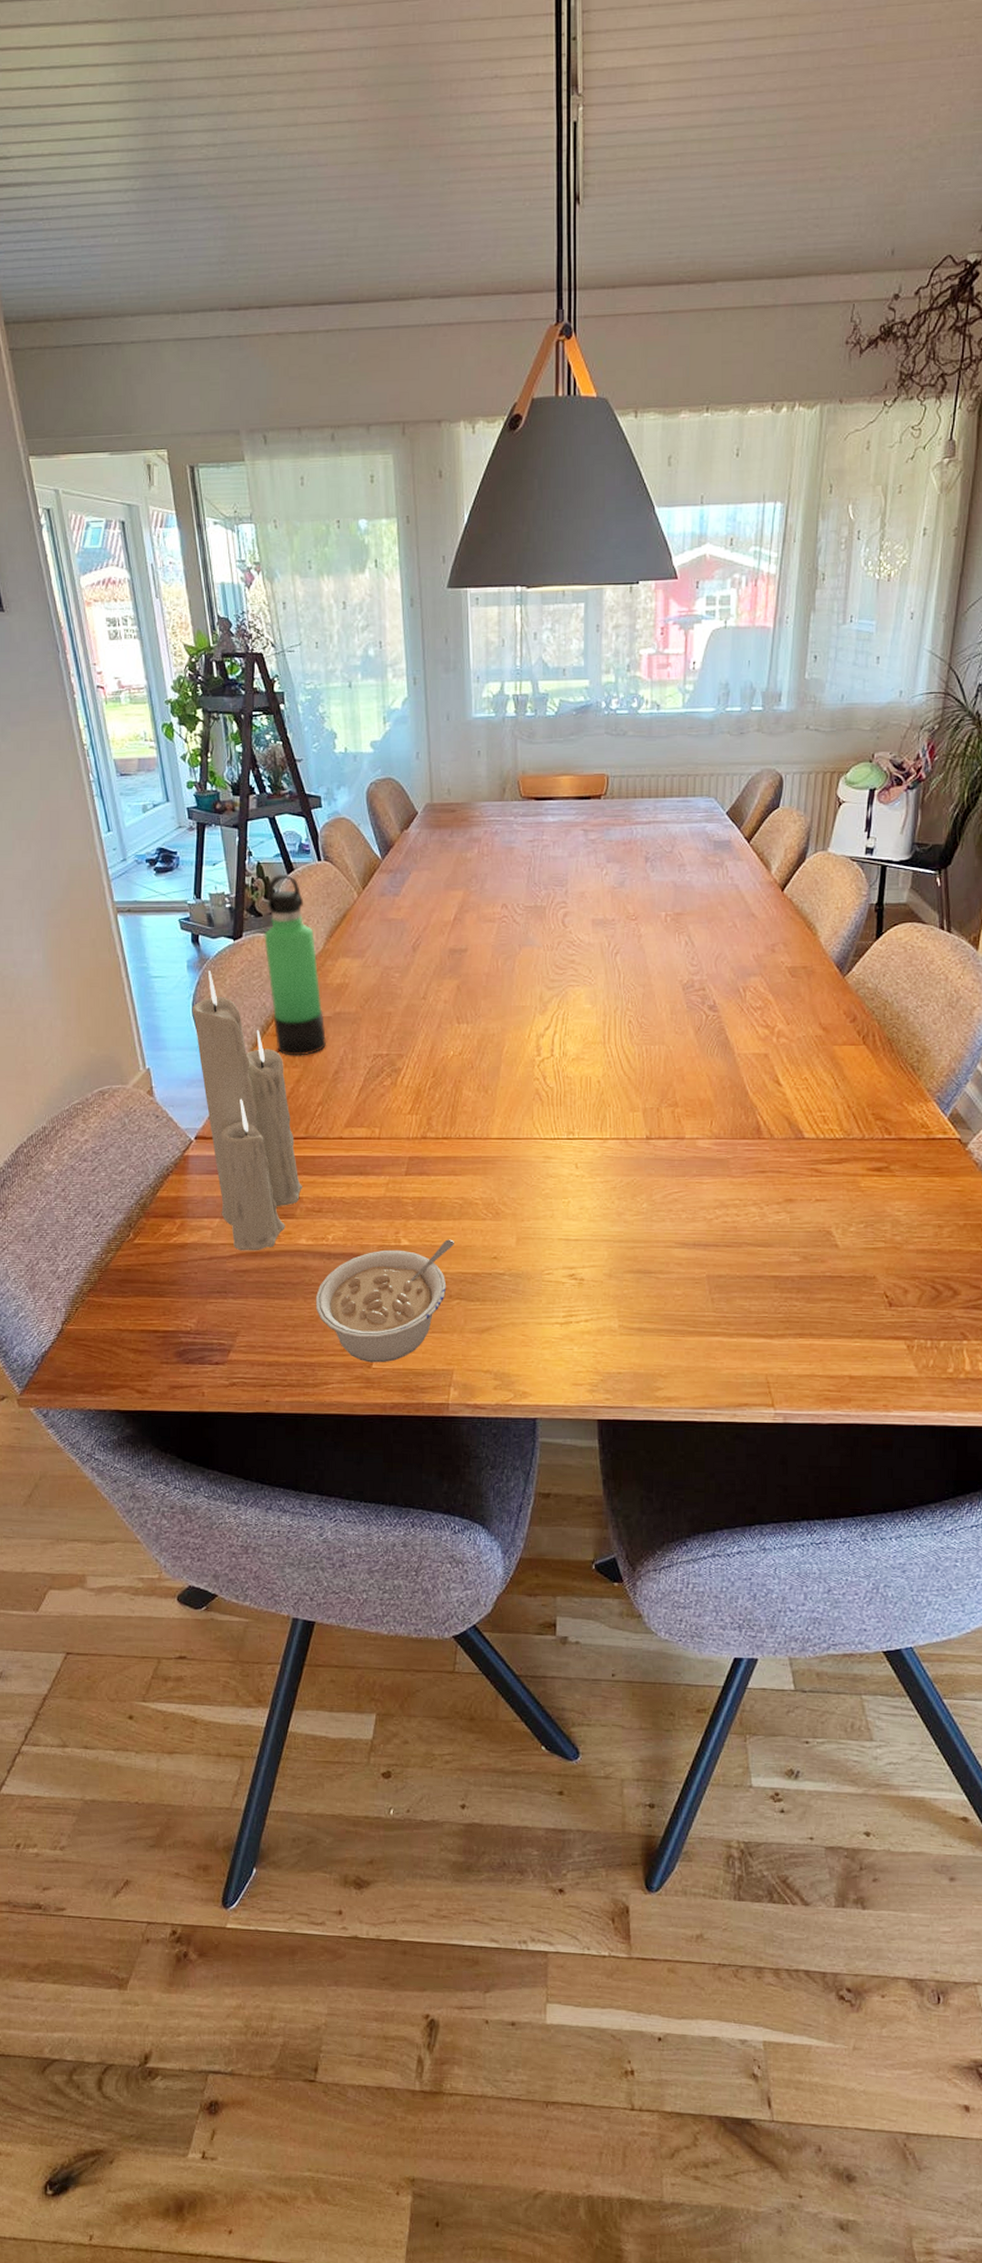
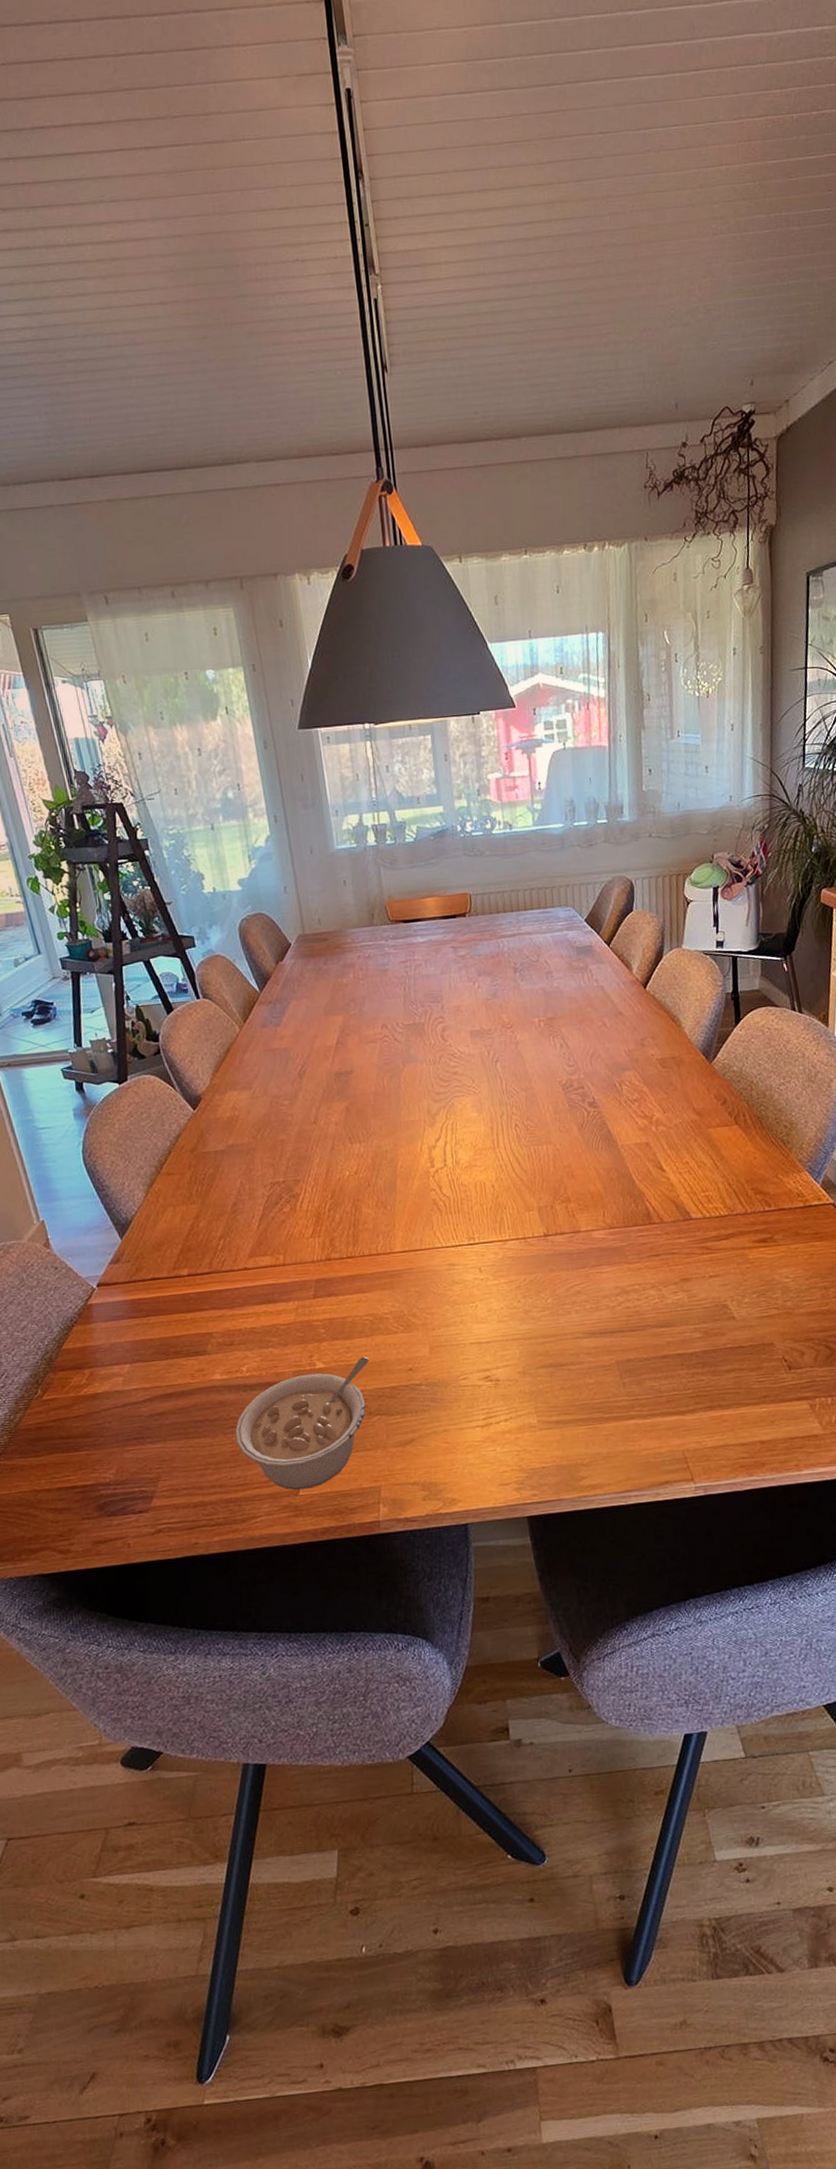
candle: present [192,971,302,1251] -> none [82,1117,212,1394]
thermos bottle: present [264,874,327,1056] -> none [148,1014,223,1193]

